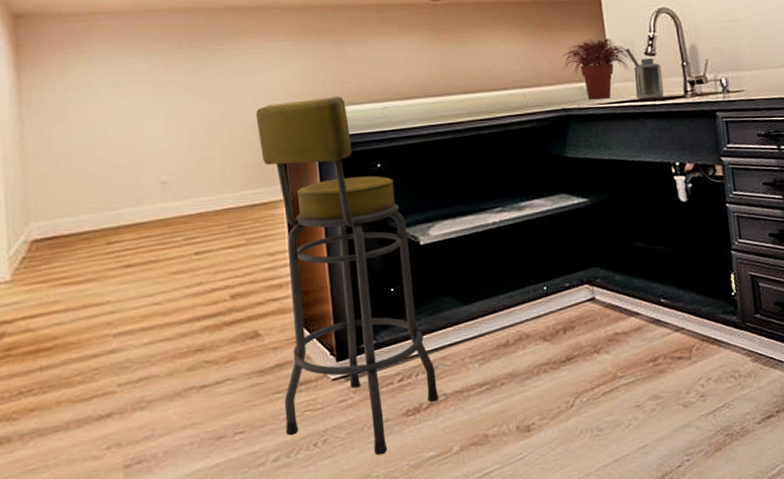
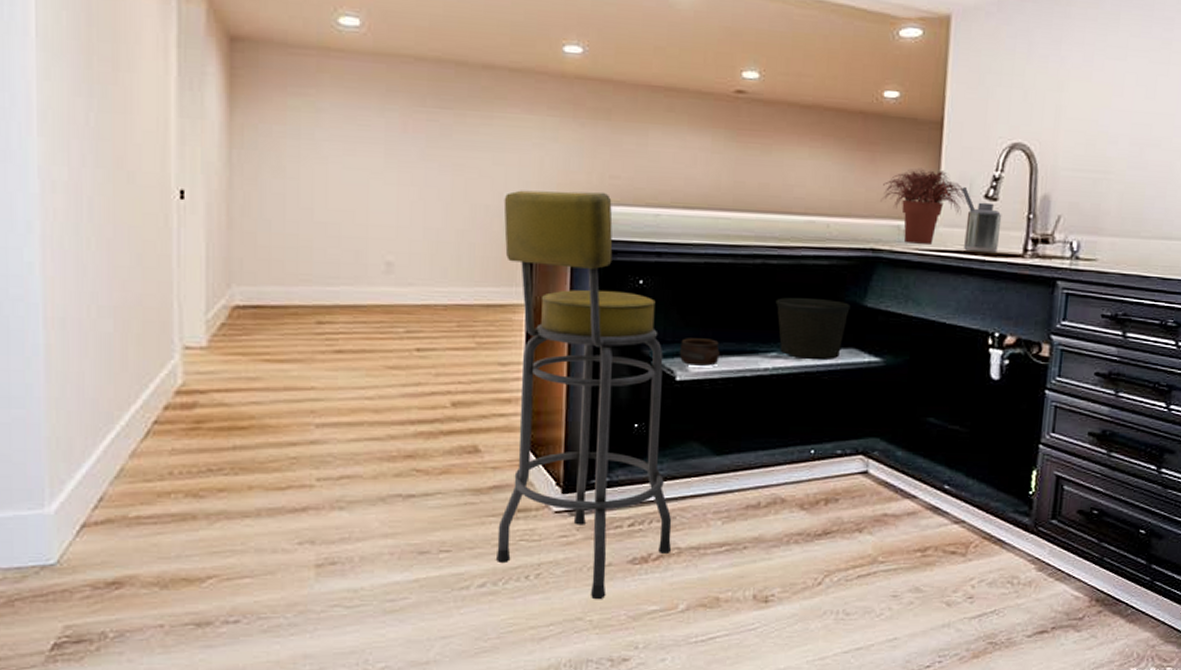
pottery: none [419,204,454,231] -> present [679,338,720,367]
basket: none [493,156,556,209] -> present [775,297,852,359]

